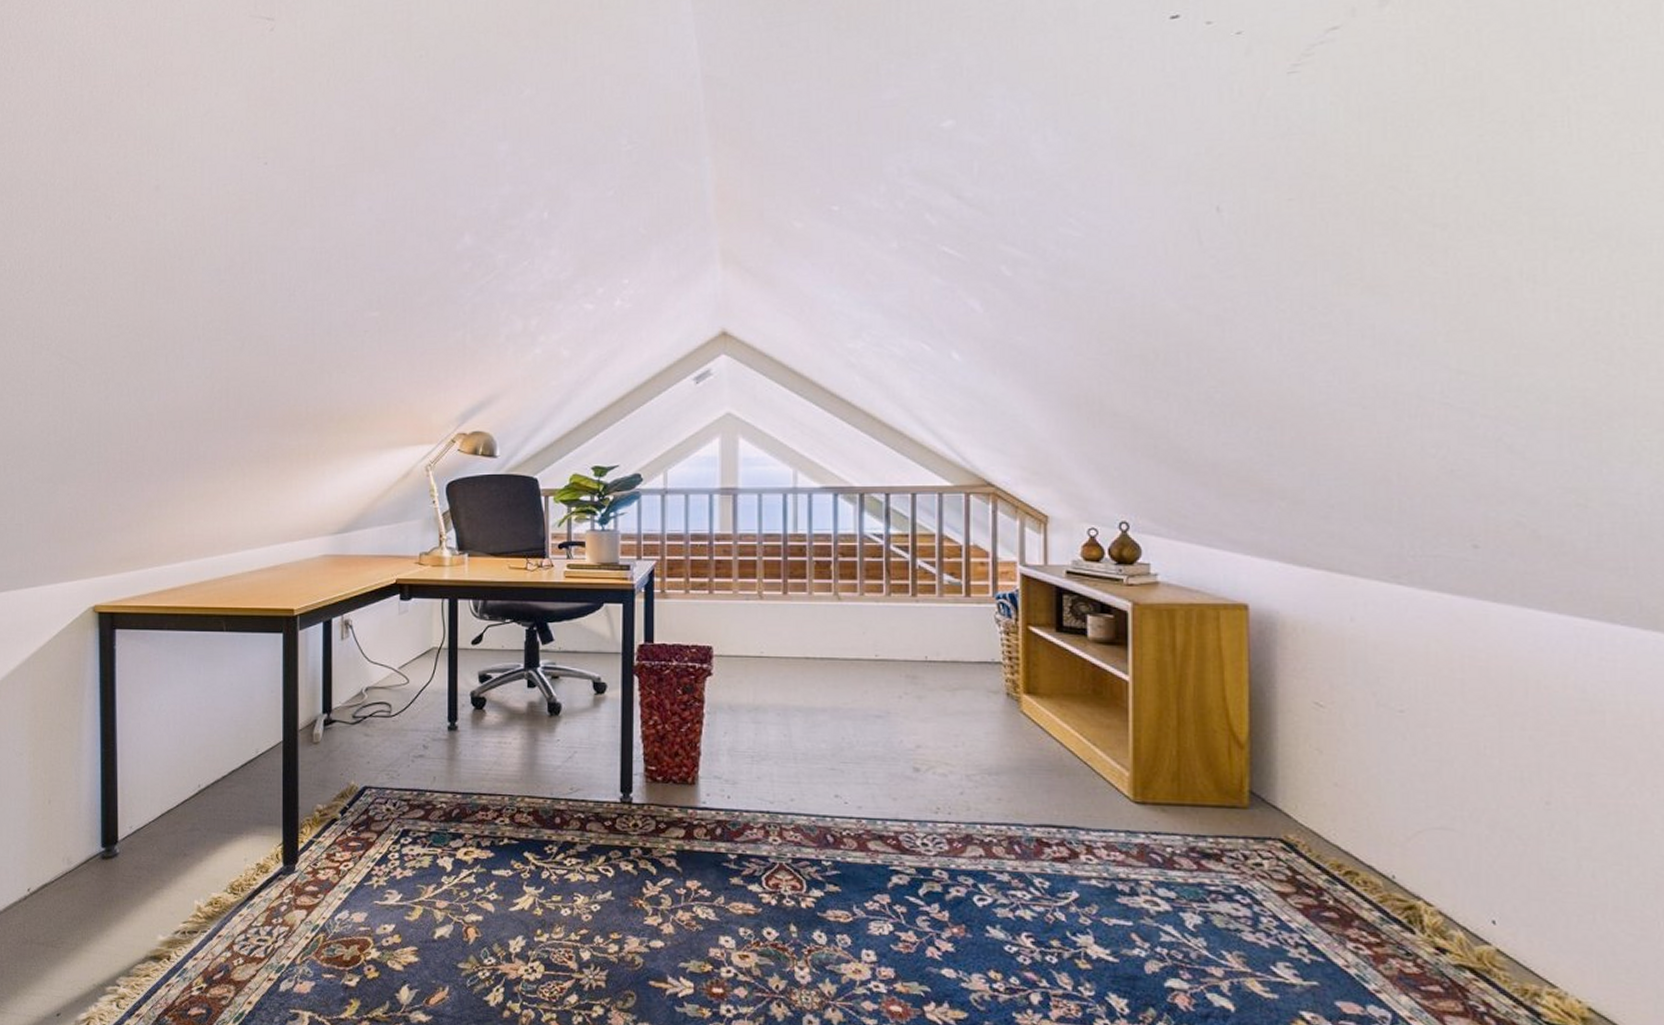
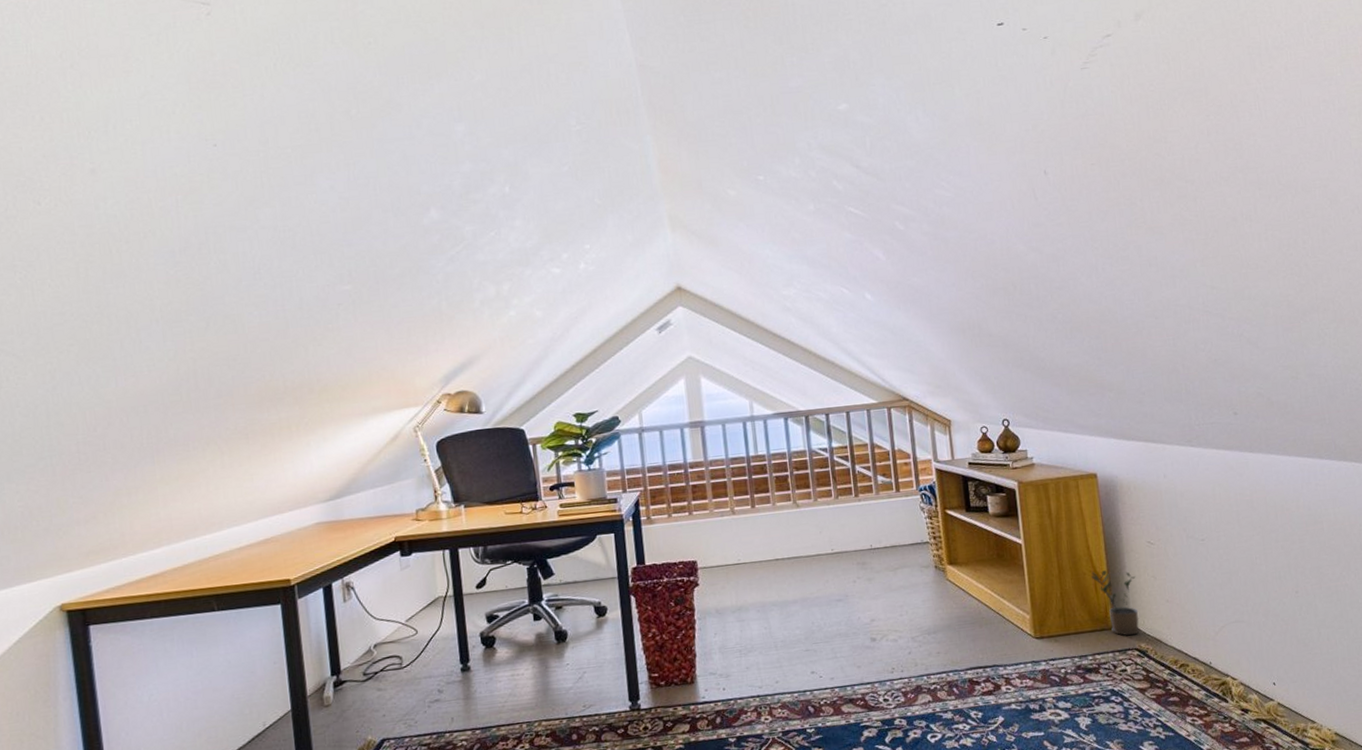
potted plant: none [1225,731,1291,822] -> present [1091,570,1140,636]

